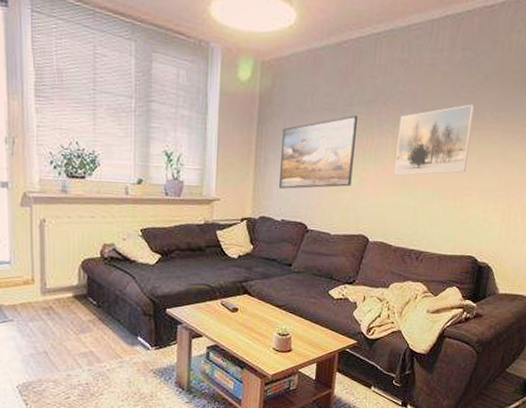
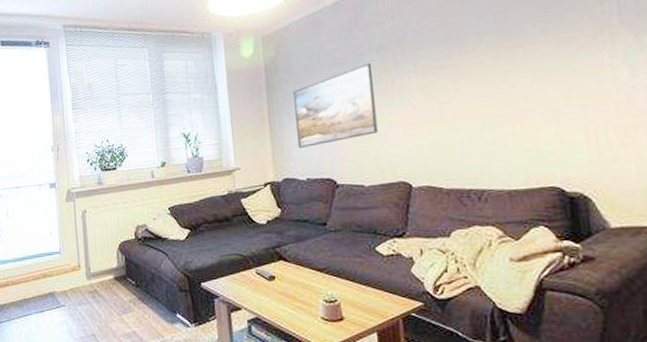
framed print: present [394,104,475,176] -> none [420,22,518,113]

